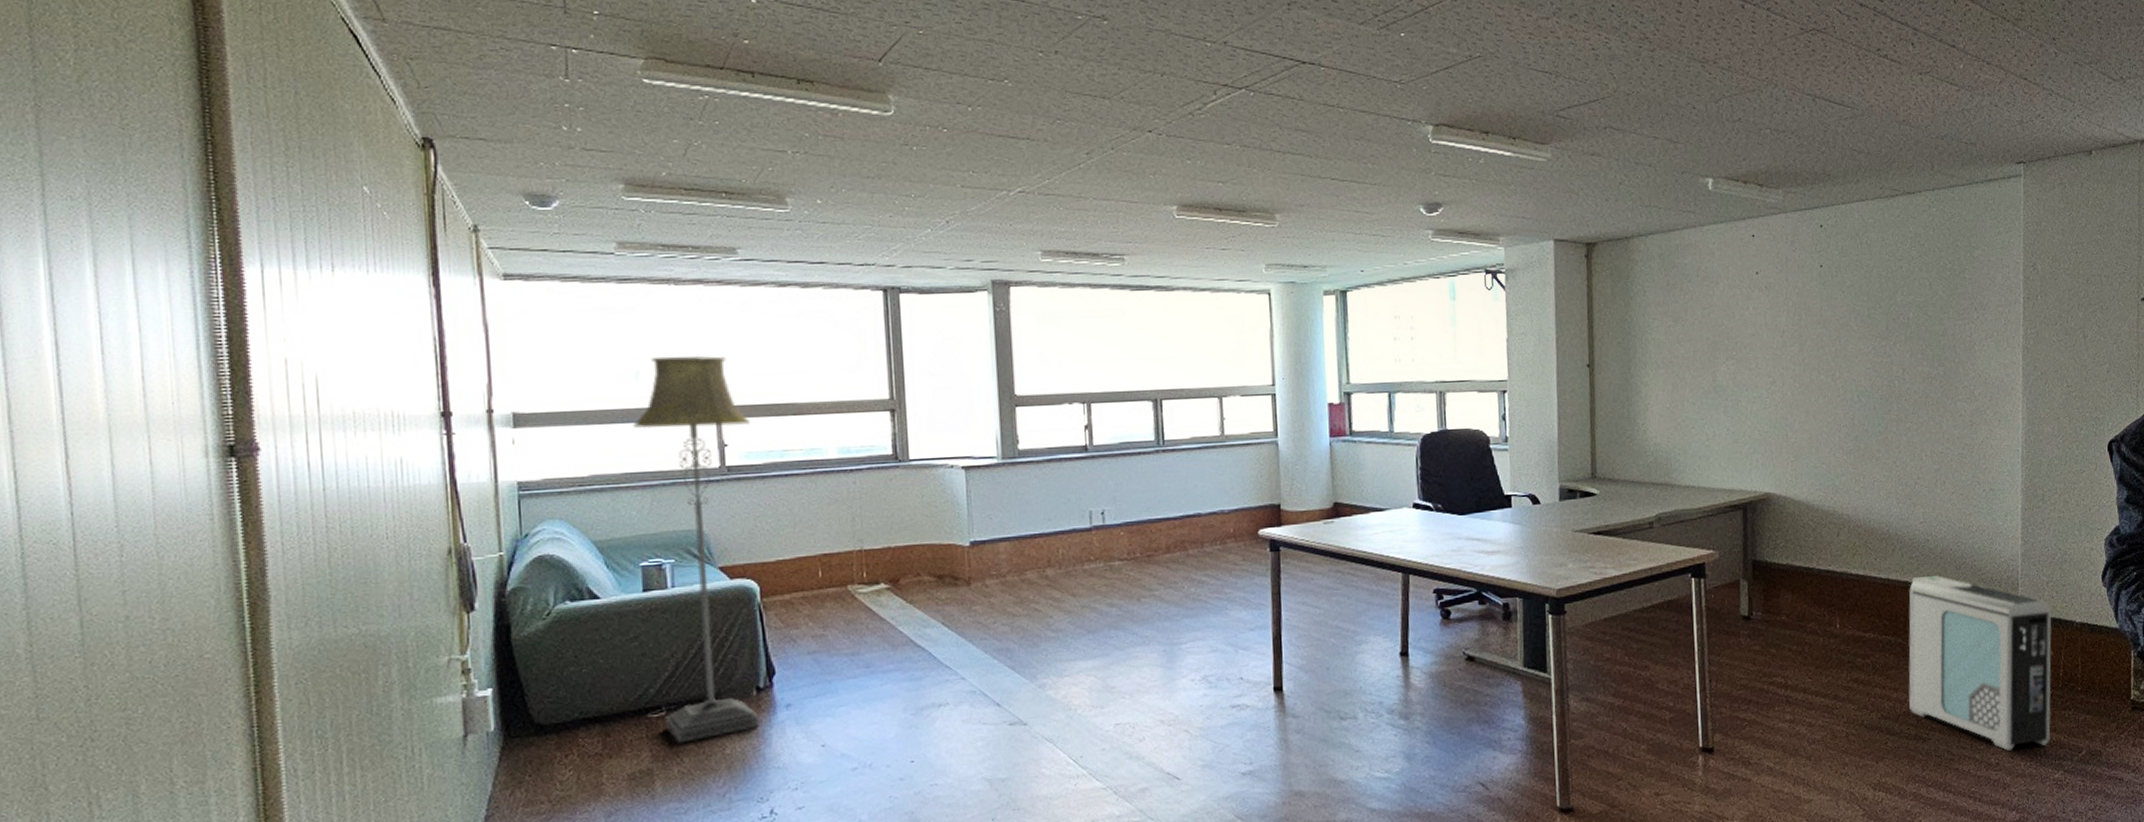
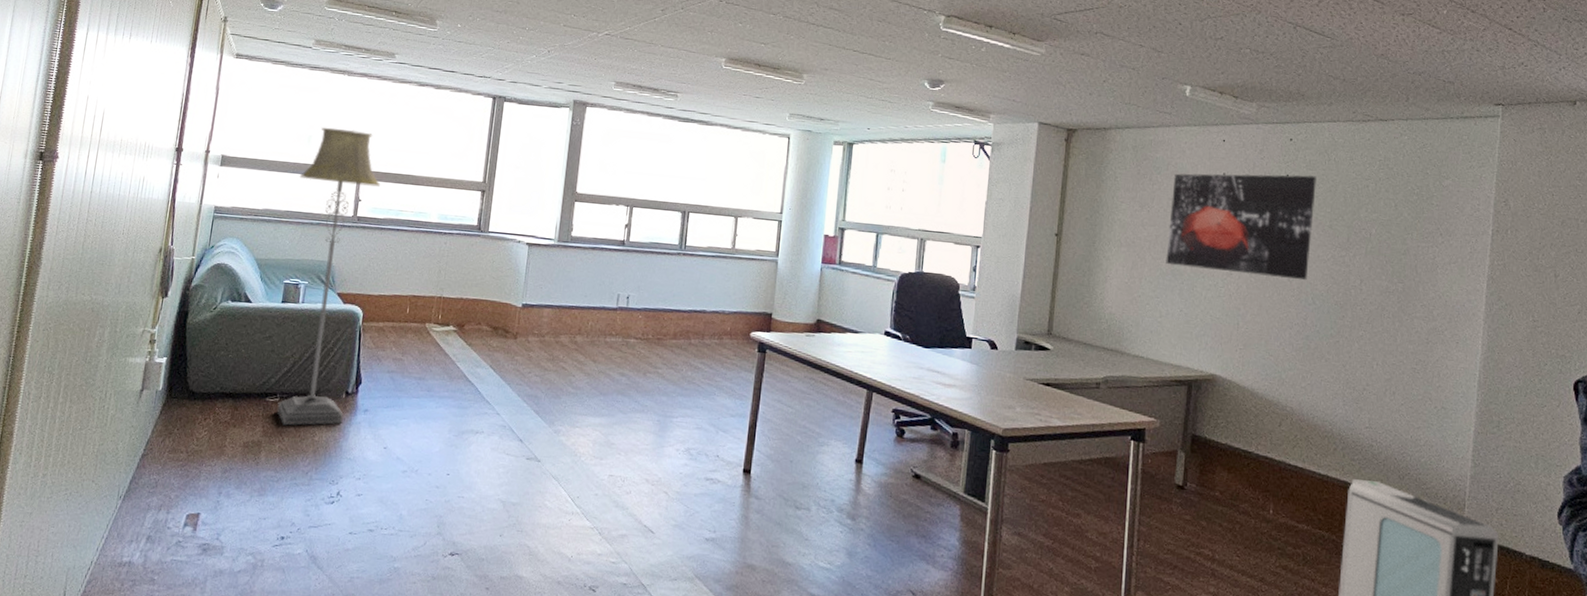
wall art: none [1705,263,1852,382] -> present [1166,173,1317,281]

